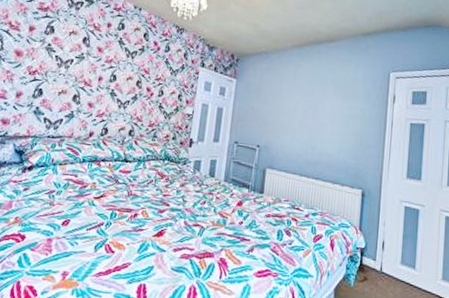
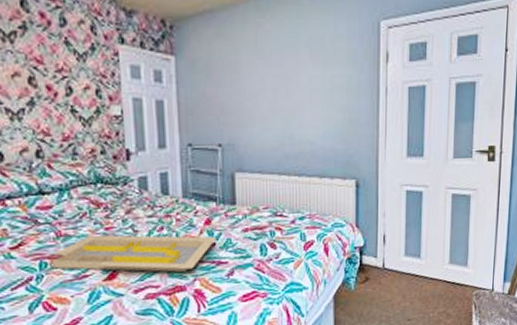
serving tray: none [120,198,245,241] -> present [53,235,217,272]

